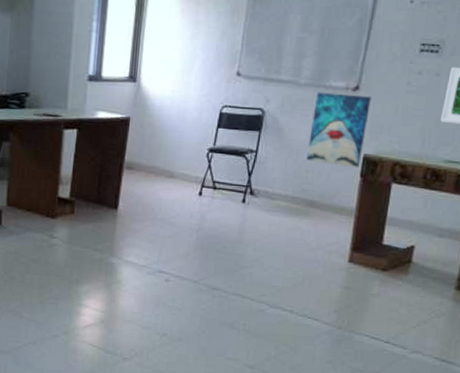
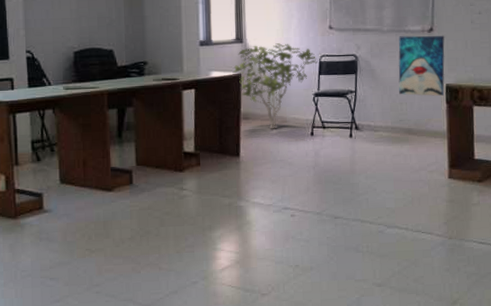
shrub: none [122,86,218,184] -> present [233,43,318,129]

